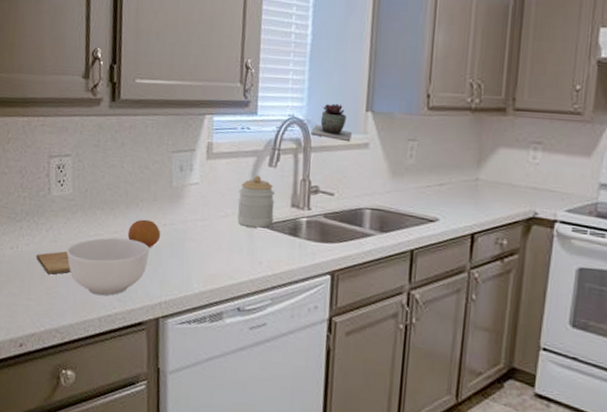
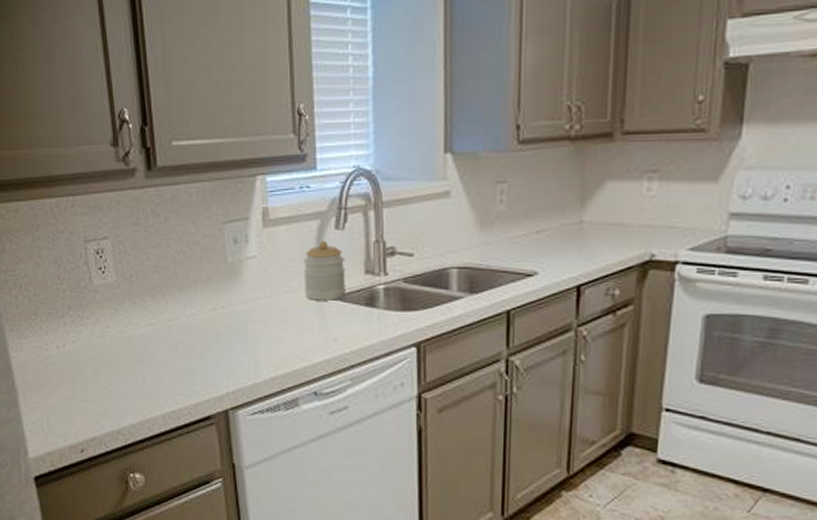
cutting board: present [36,251,71,275] -> none [85,345,125,372]
bowl: present [66,237,149,296] -> none [118,326,209,391]
fruit: present [127,219,161,248] -> none [183,302,221,335]
succulent plant: present [311,103,352,143] -> none [381,147,429,192]

